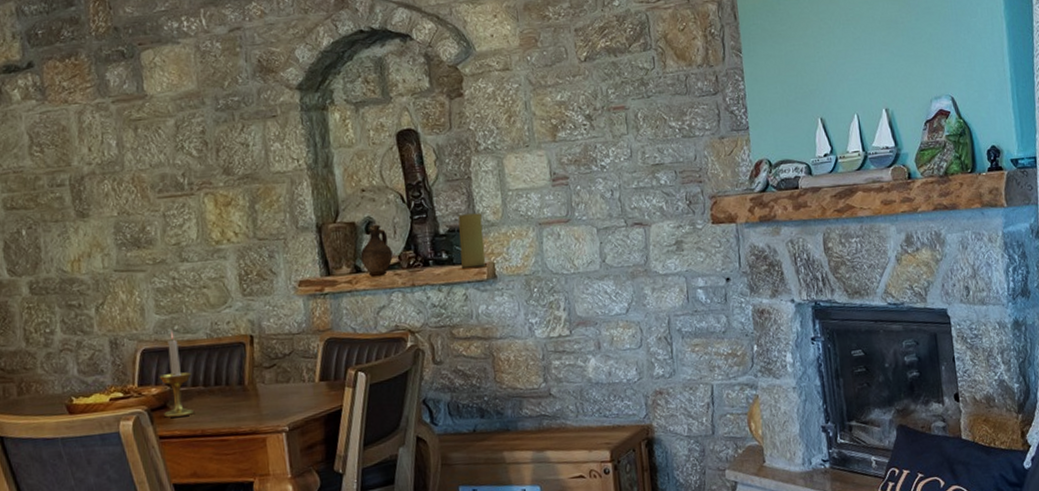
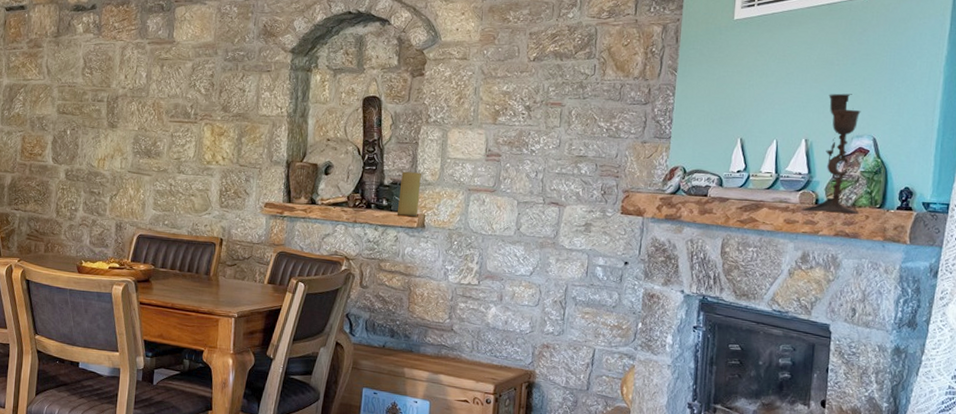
candlestick: present [159,329,195,418] -> none [145,223,172,291]
ceramic jug: present [360,224,393,278] -> none [317,168,343,211]
candlestick: none [896,52,952,188] -> present [801,93,861,214]

